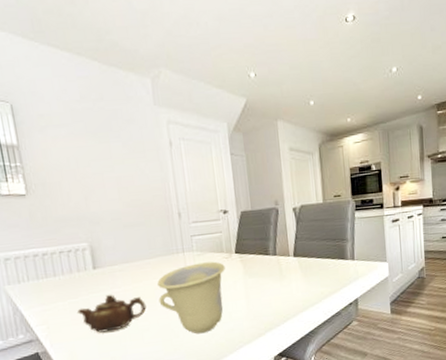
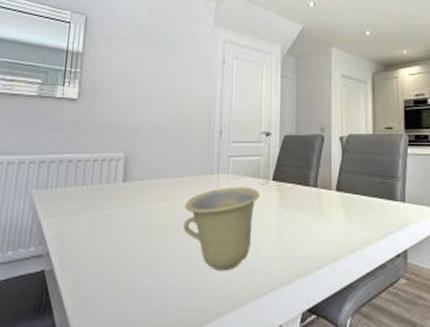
teapot: present [76,294,146,333] -> none [95,211,169,255]

